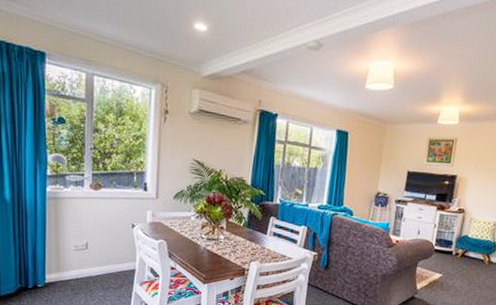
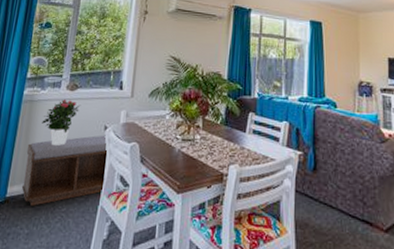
bench: none [58,232,136,291] -> present [21,135,107,206]
potted flower: none [69,198,107,241] -> present [42,99,81,146]

